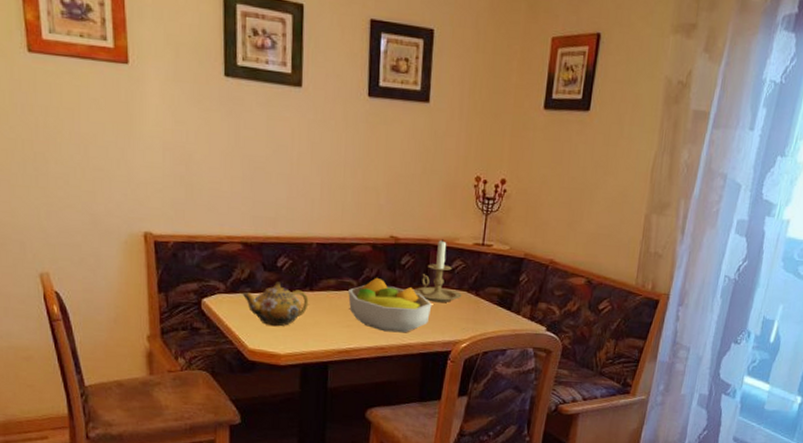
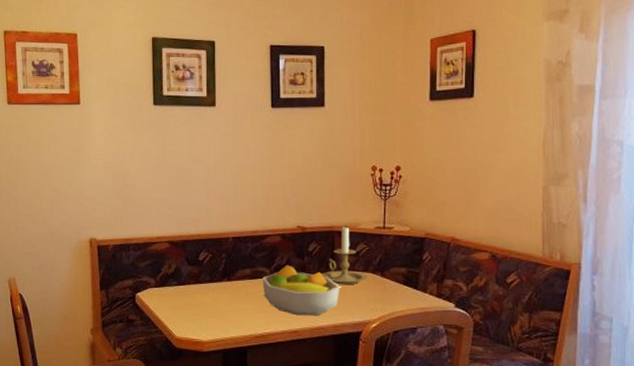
teapot: present [242,281,309,327] -> none [169,274,227,316]

